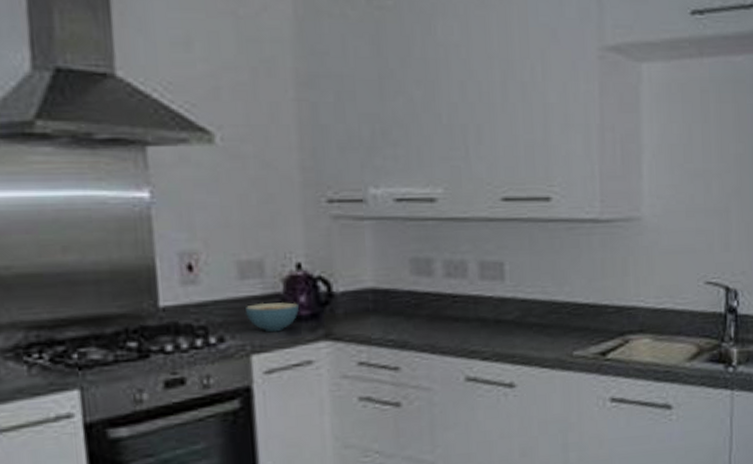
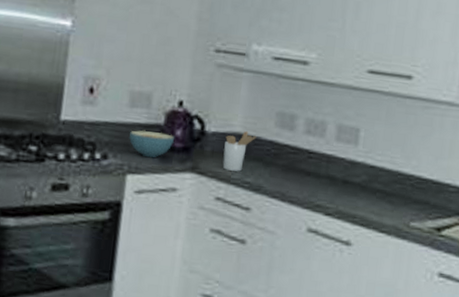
utensil holder: none [357,285,392,331] -> present [222,131,257,172]

